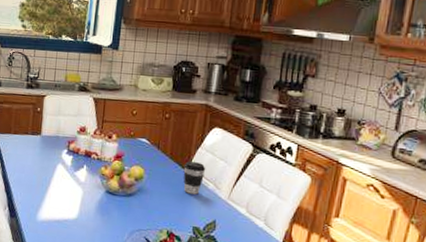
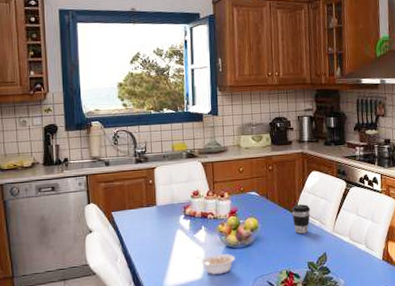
legume: none [72,194,114,220] -> present [195,253,236,275]

